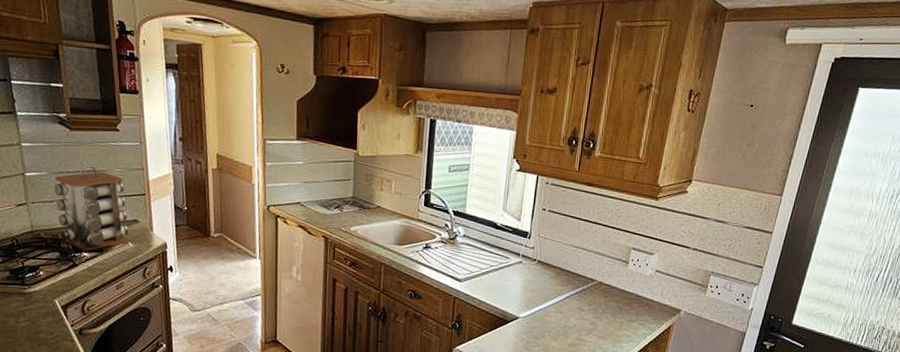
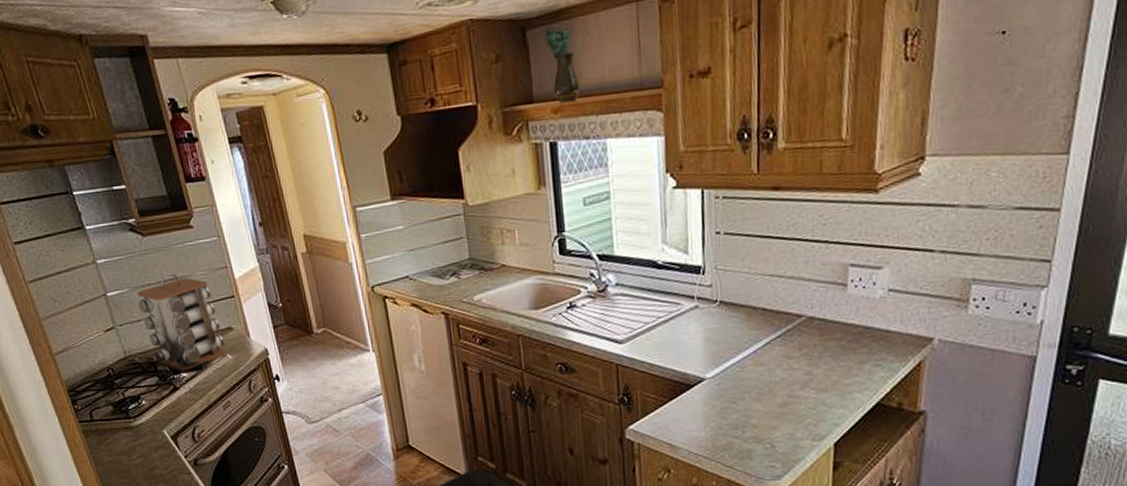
vase: none [438,31,460,93] -> present [543,24,581,104]

